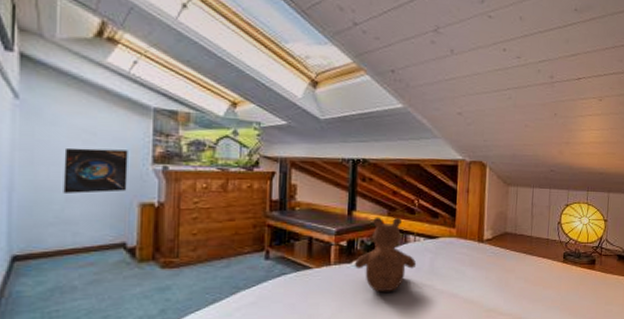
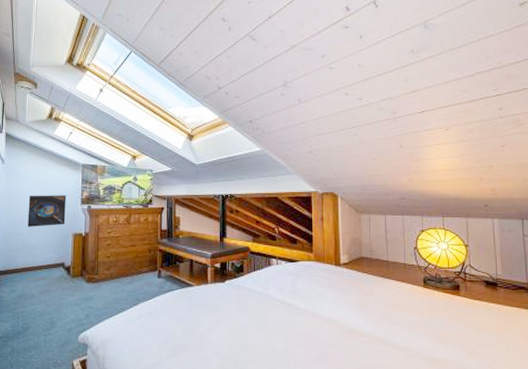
teddy bear: present [354,216,417,293] -> none [227,243,280,309]

